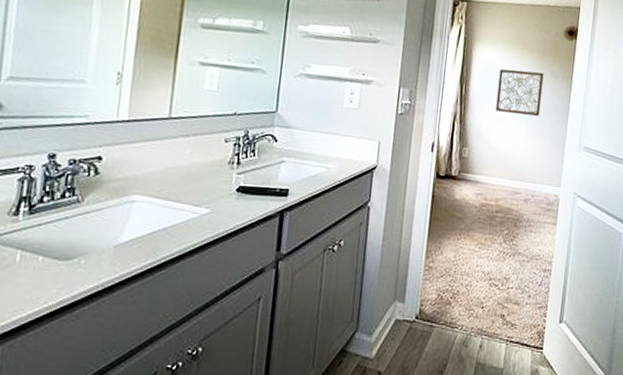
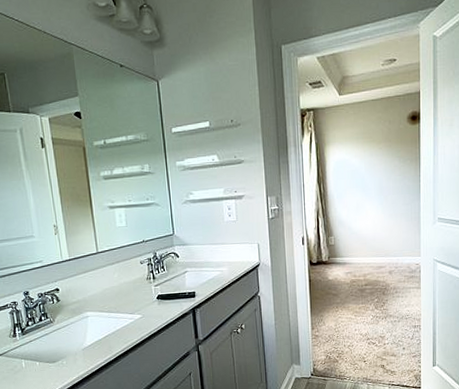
wall art: present [496,69,544,116] -> none [352,159,394,201]

